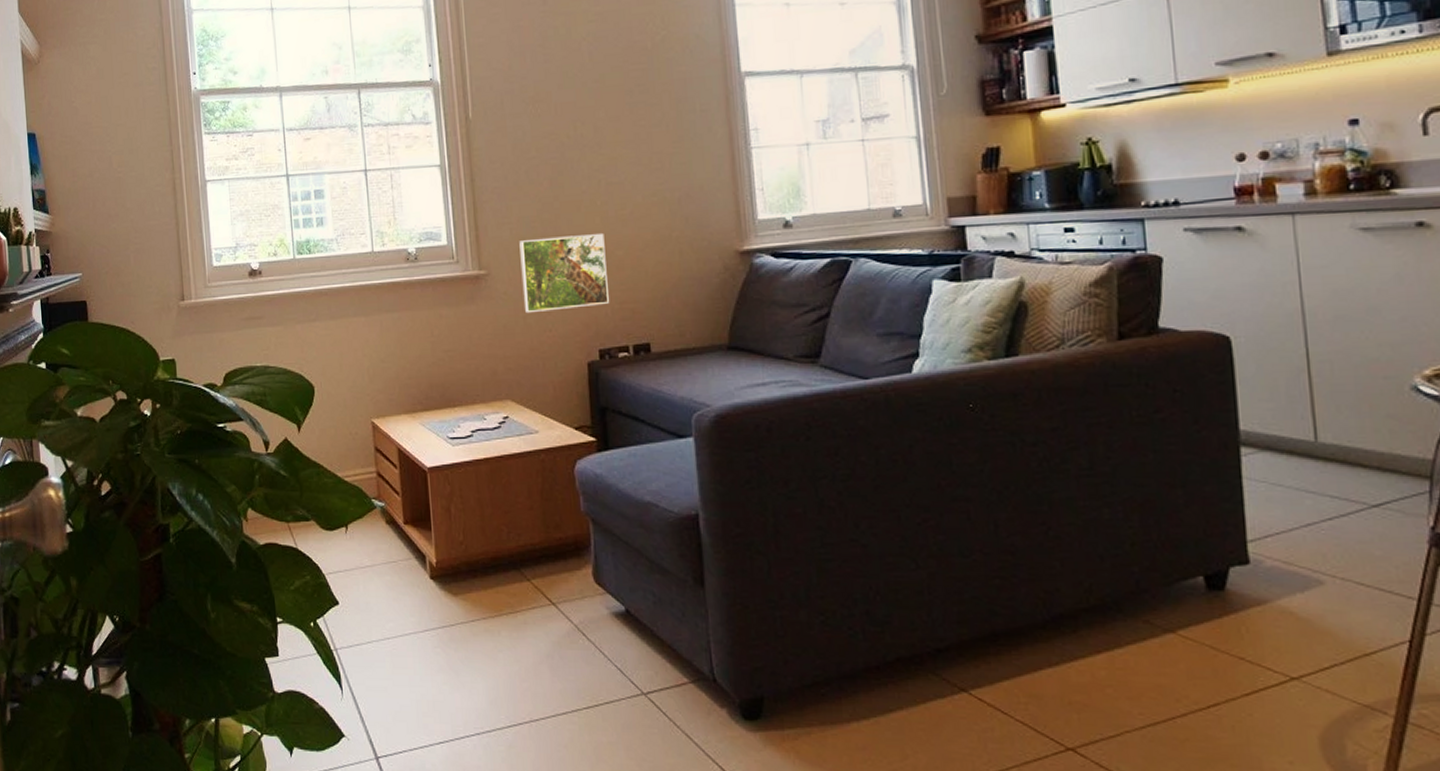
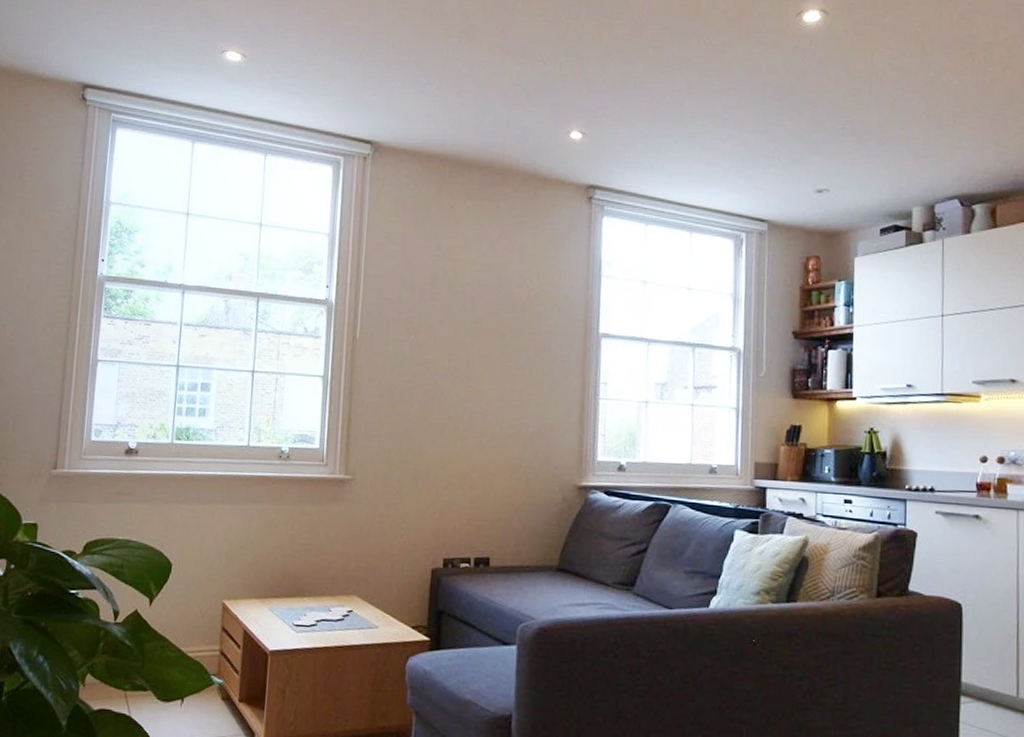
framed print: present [519,234,609,314] -> none [382,453,462,519]

